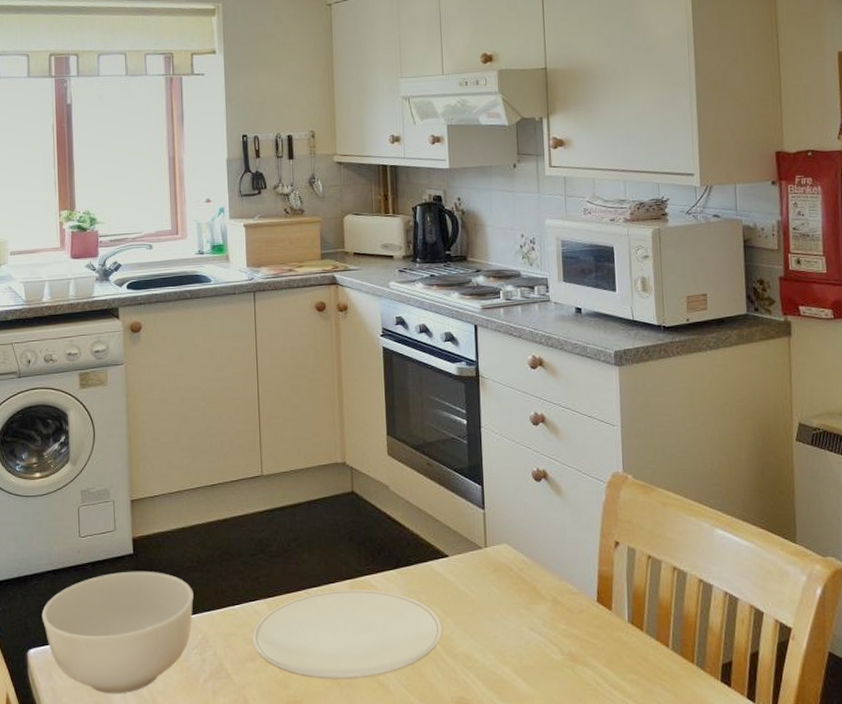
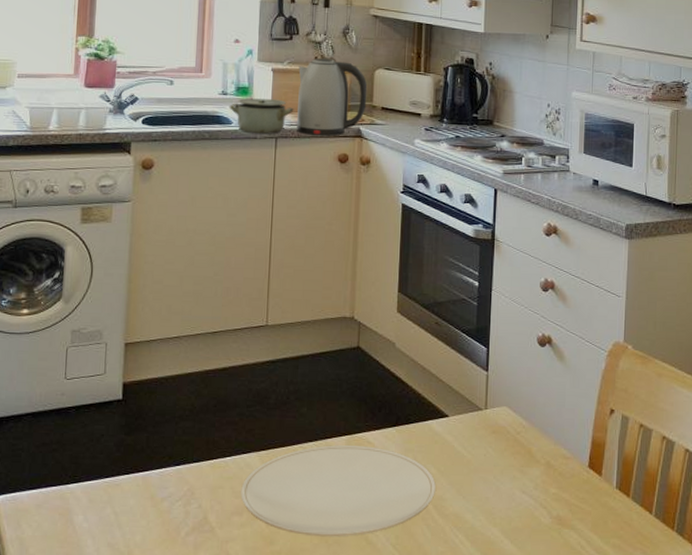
bowl: present [41,571,194,694] -> none [15,417,183,546]
saucepan: none [206,254,269,290] -> present [229,98,294,135]
kettle: none [269,208,339,287] -> present [296,57,368,137]

